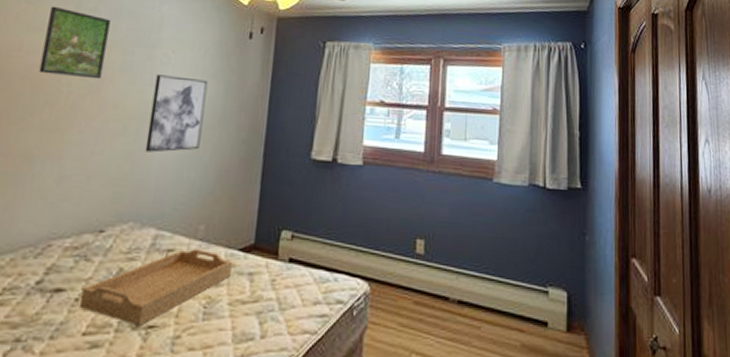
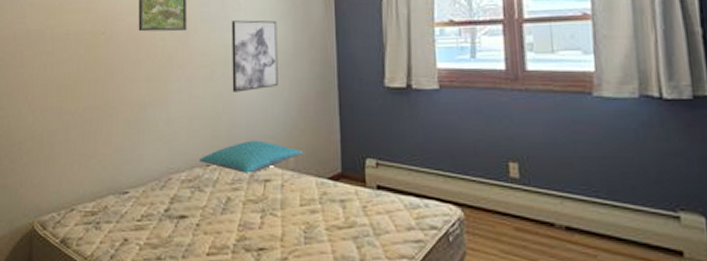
serving tray: present [80,249,232,326] -> none [201,179,324,248]
pillow: none [92,205,217,242] -> present [200,140,304,173]

